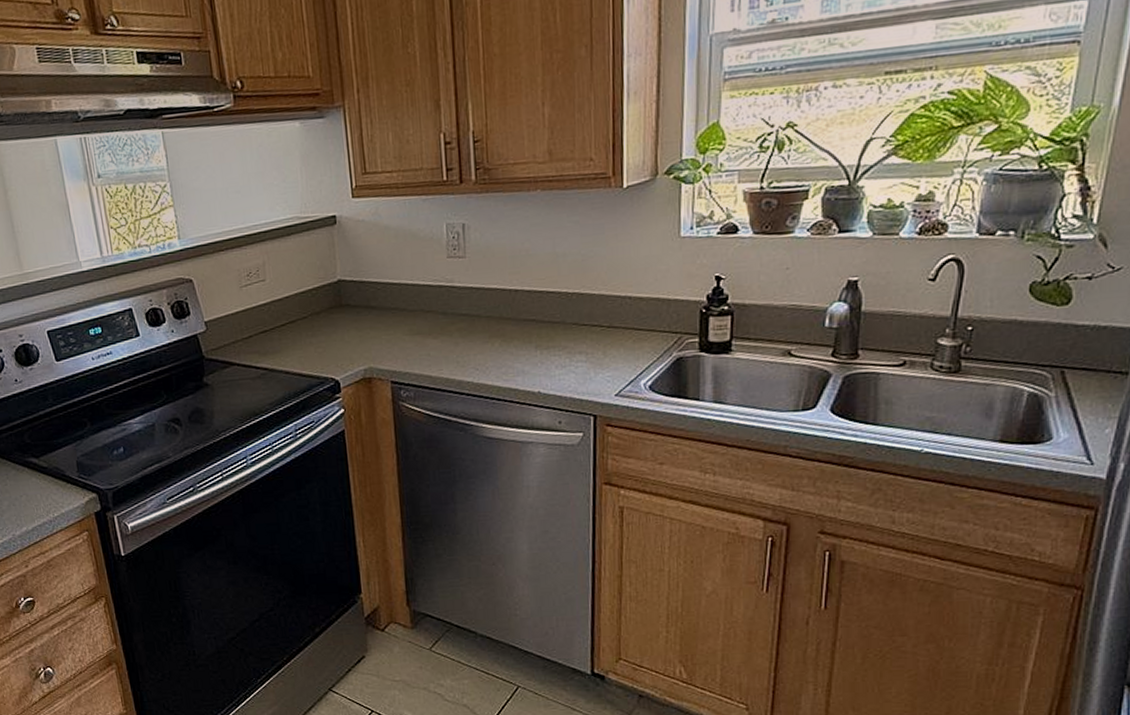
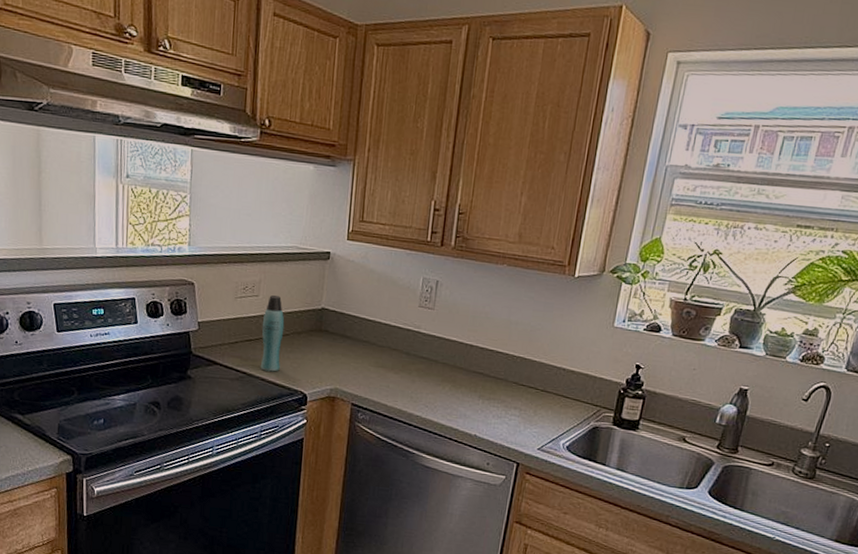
bottle: none [274,276,304,363] -> present [260,295,285,372]

